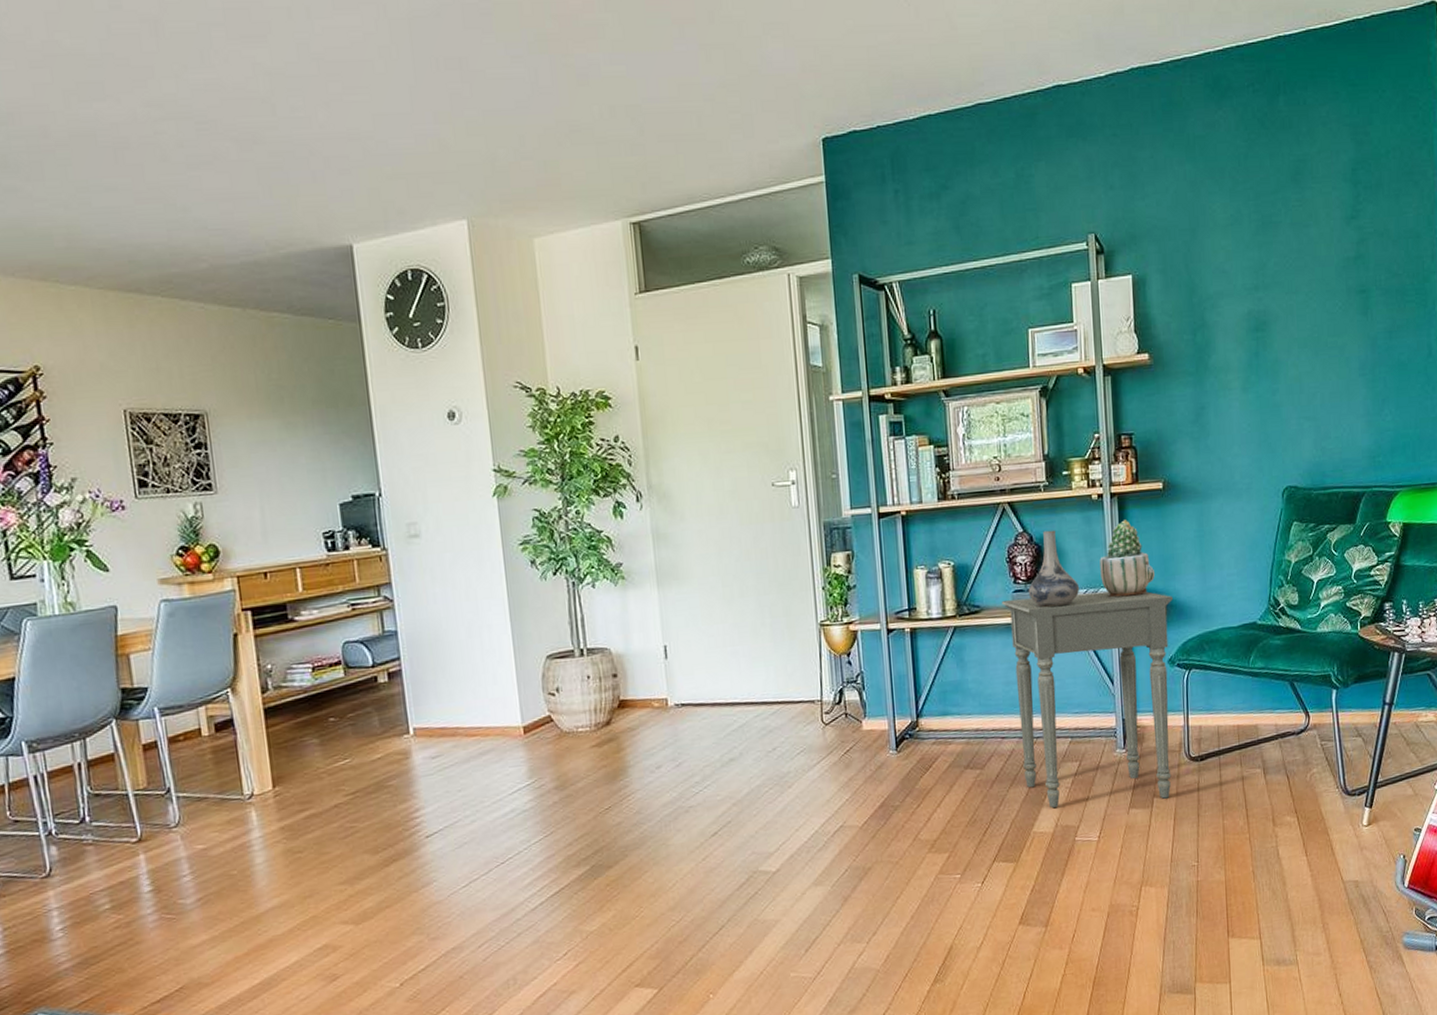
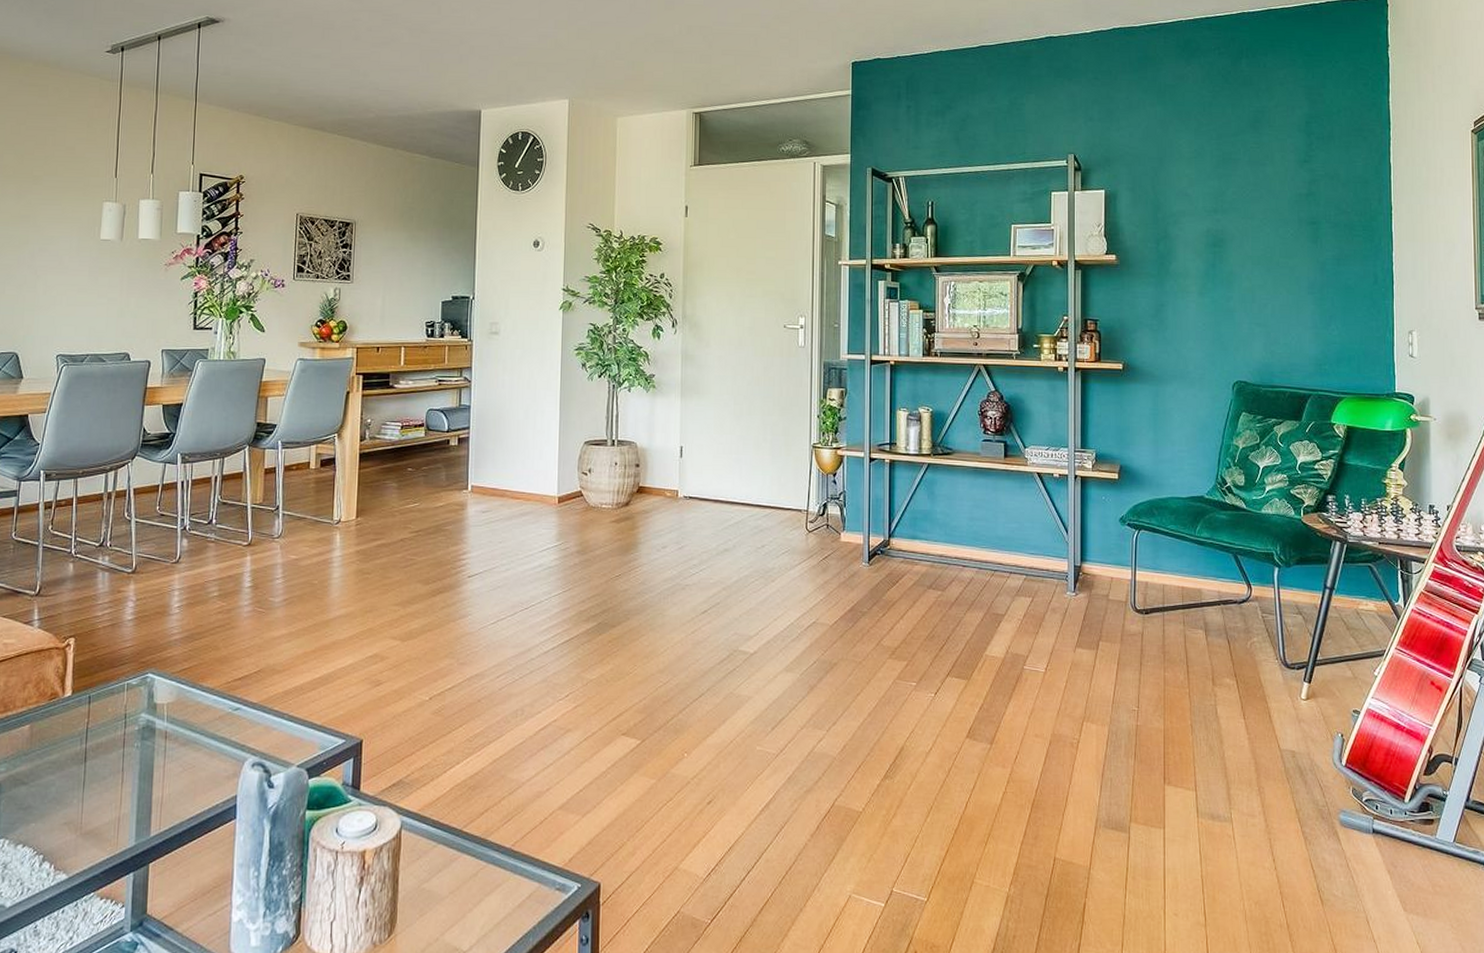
side table: present [1001,591,1173,808] -> none [971,447,1126,644]
decorative vase: present [1028,529,1080,607] -> none [996,392,1043,458]
potted cactus: present [1100,520,1156,597] -> none [1062,392,1112,458]

